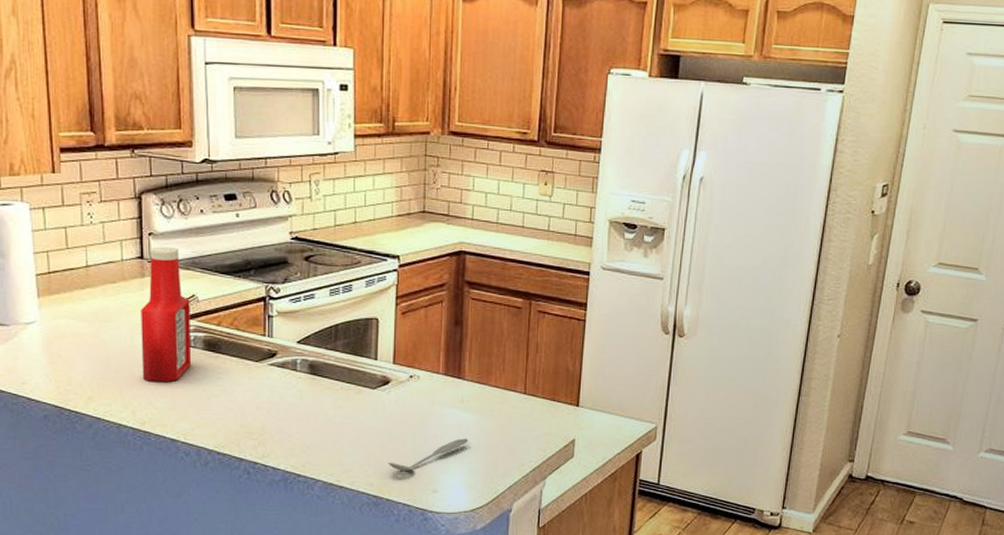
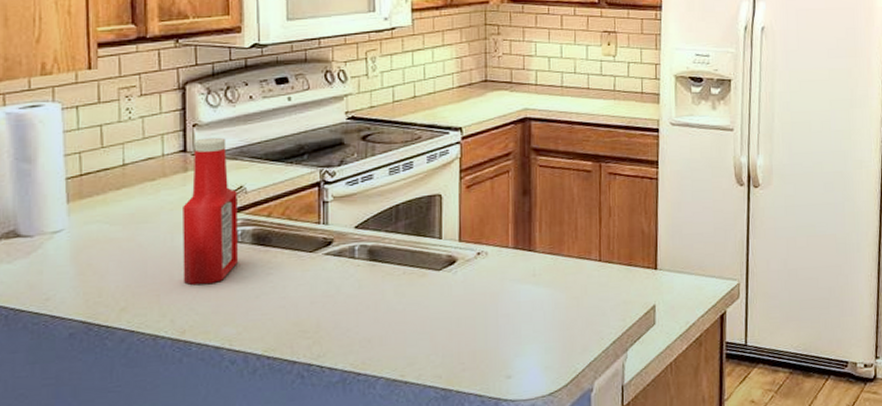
spoon: present [387,438,468,472] -> none [456,315,542,359]

